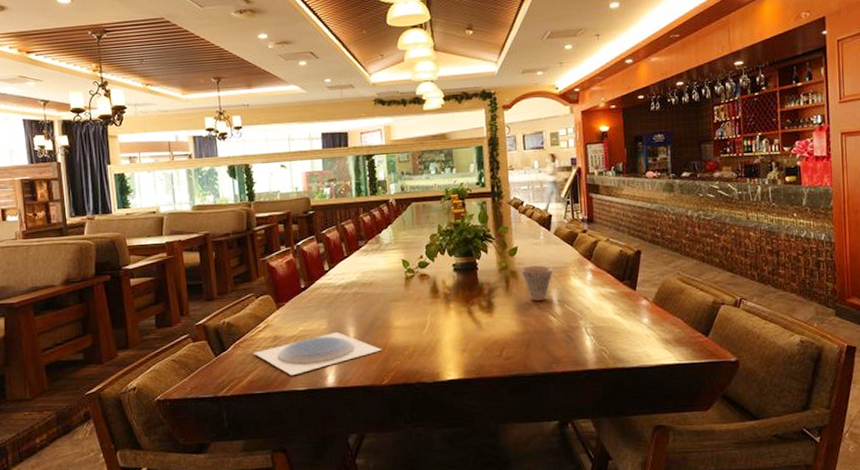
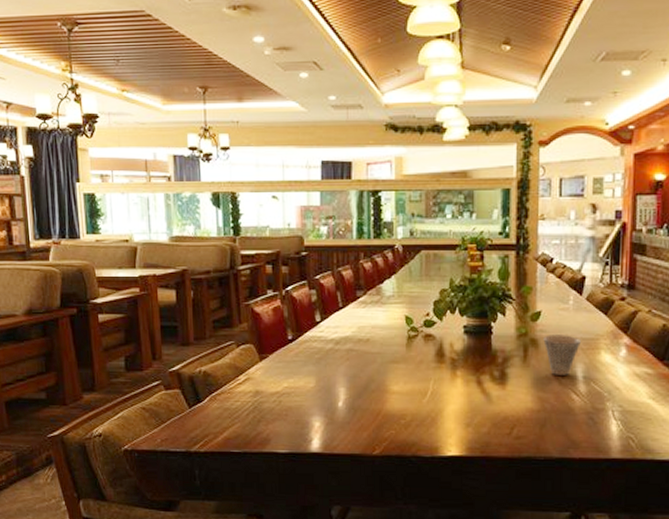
plate: present [253,331,382,376] -> none [231,391,375,437]

